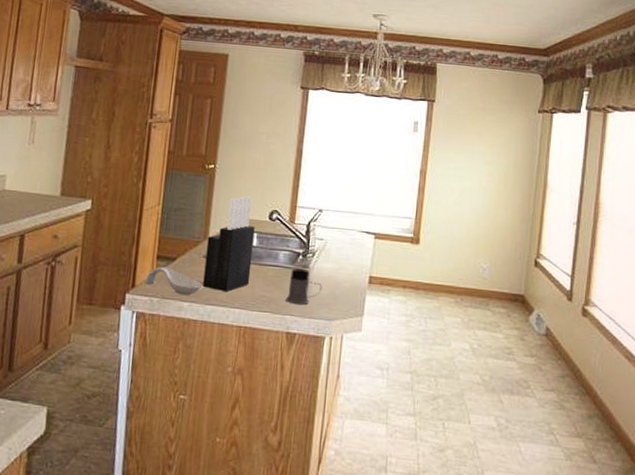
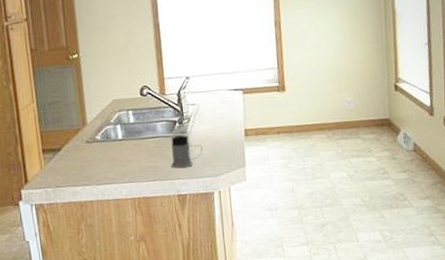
spoon rest: present [145,266,203,295] -> none [36,158,91,181]
knife block: present [203,196,255,293] -> none [86,78,135,171]

